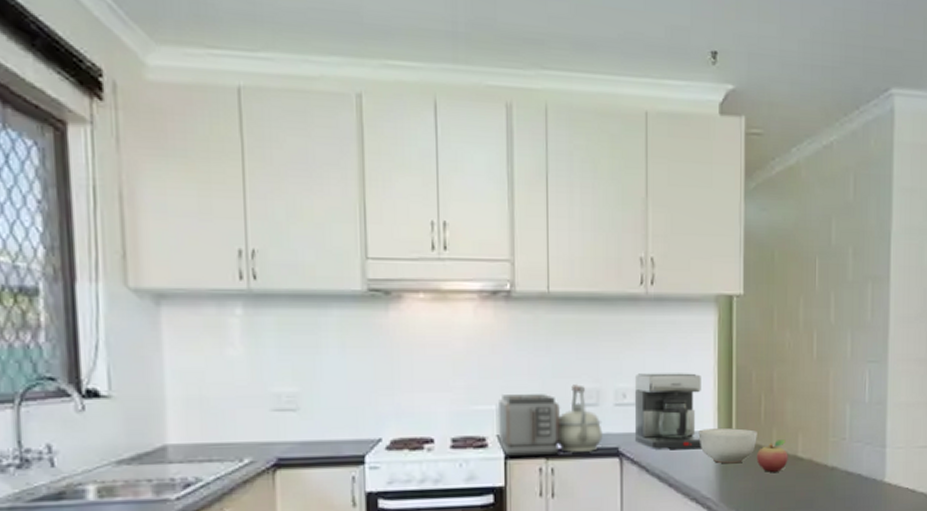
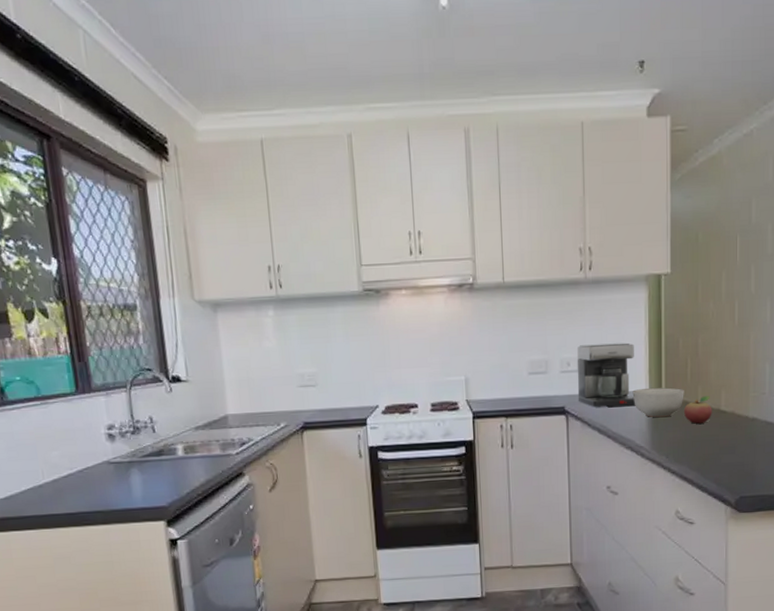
toaster: present [497,394,561,457] -> none [466,365,517,417]
kettle: present [557,384,603,452] -> none [514,357,551,412]

